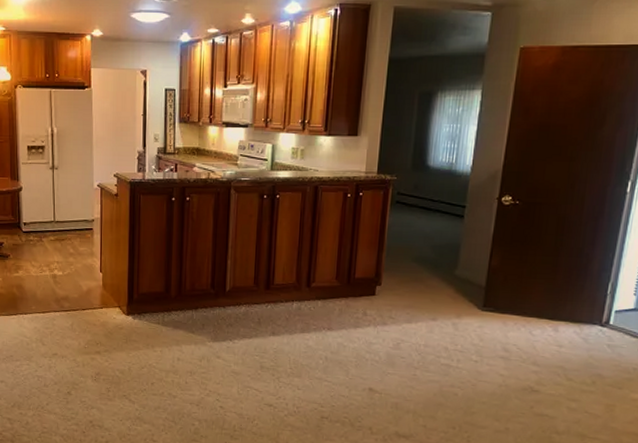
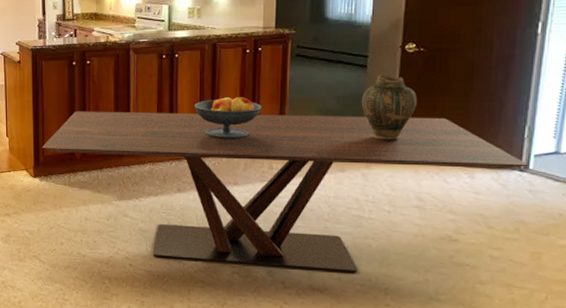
dining table: none [136,248,609,420] -> present [41,111,528,273]
fruit bowl: none [293,240,360,284] -> present [195,96,262,139]
vase: none [456,225,510,291] -> present [361,74,418,140]

